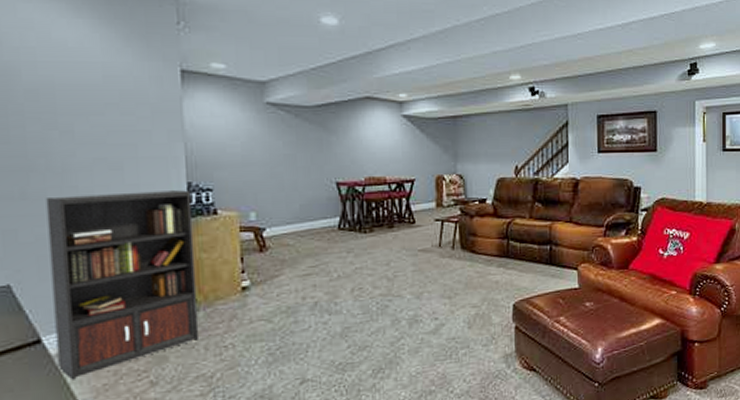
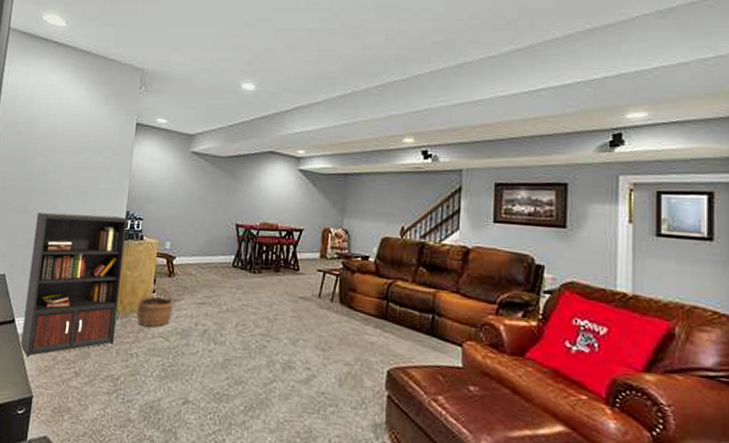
wicker basket: none [224,263,271,313] -> present [136,285,173,328]

